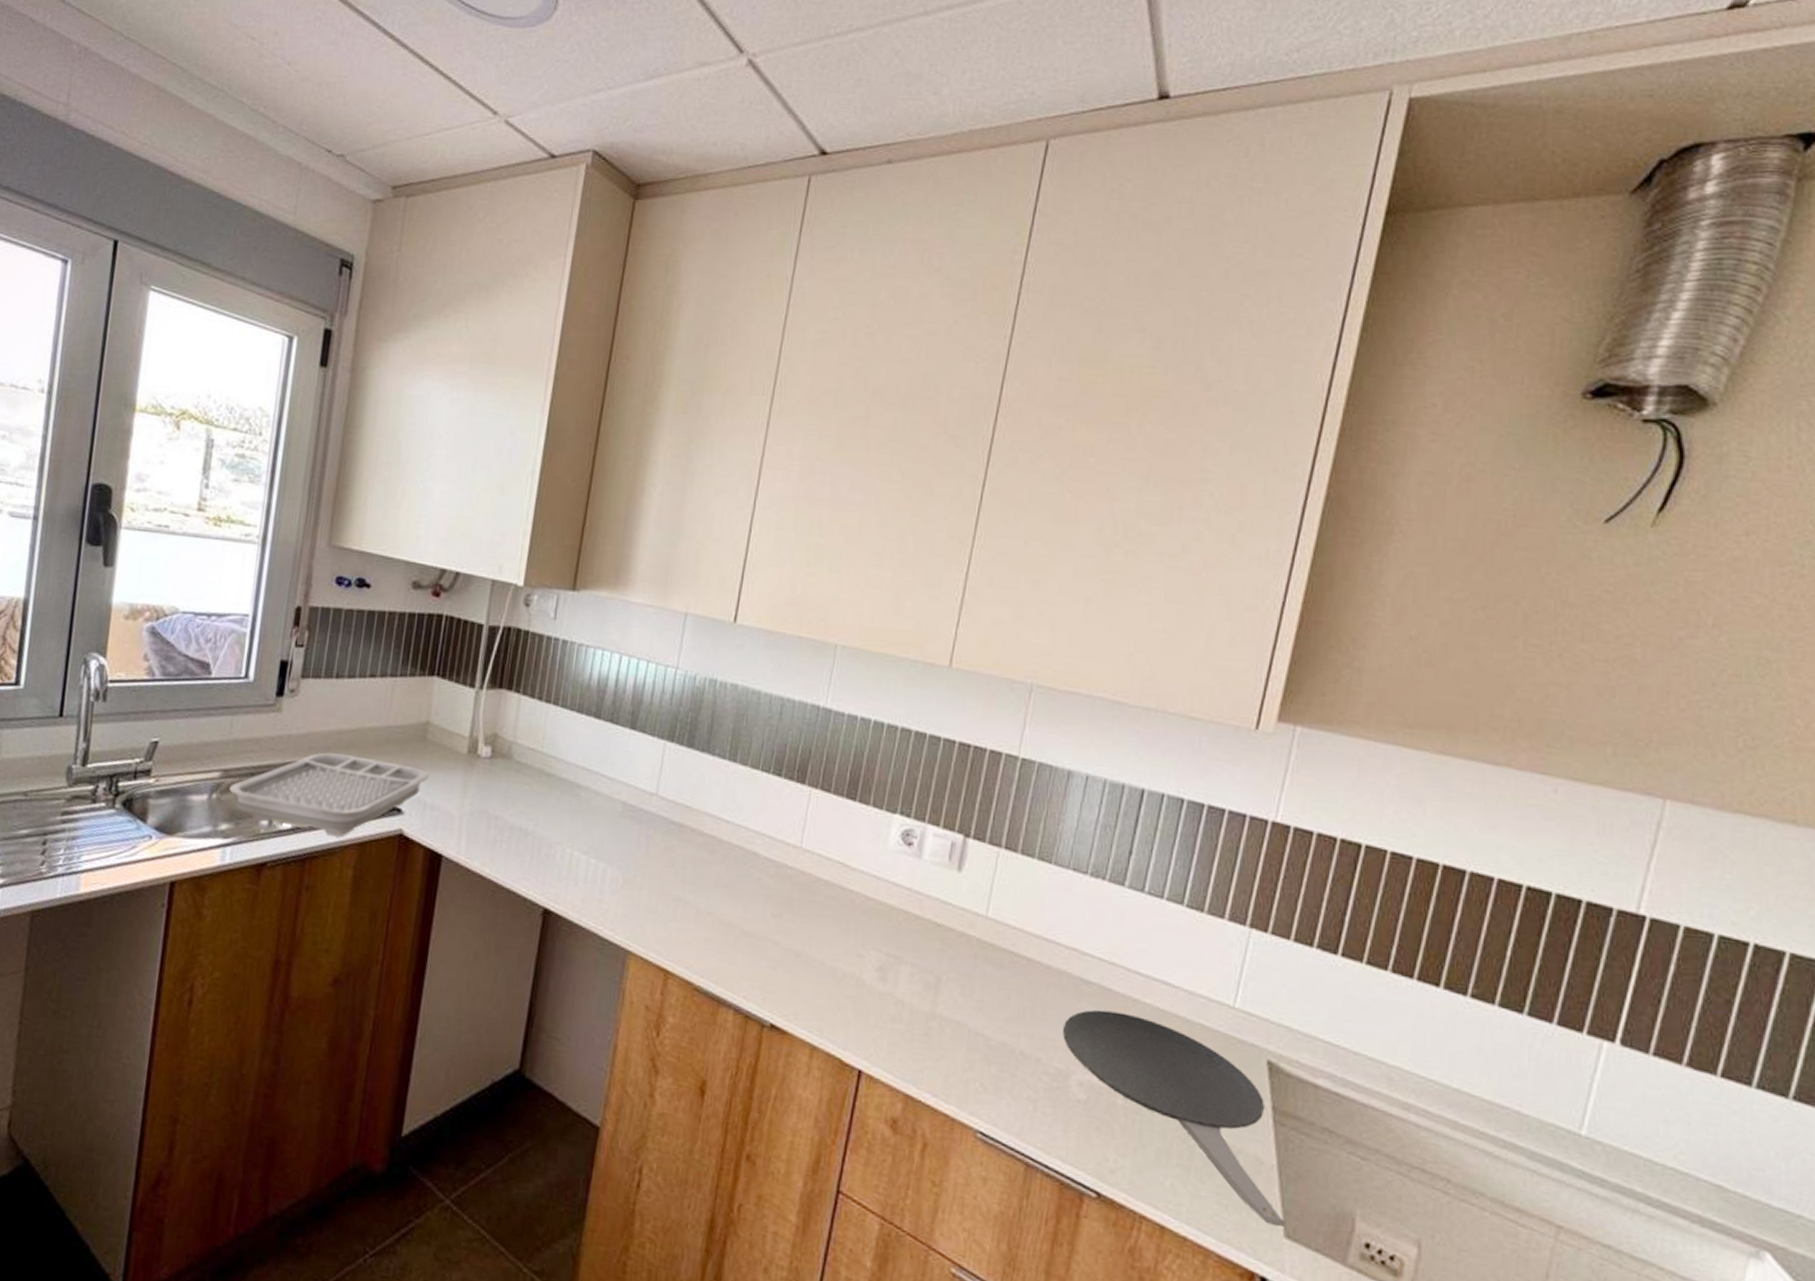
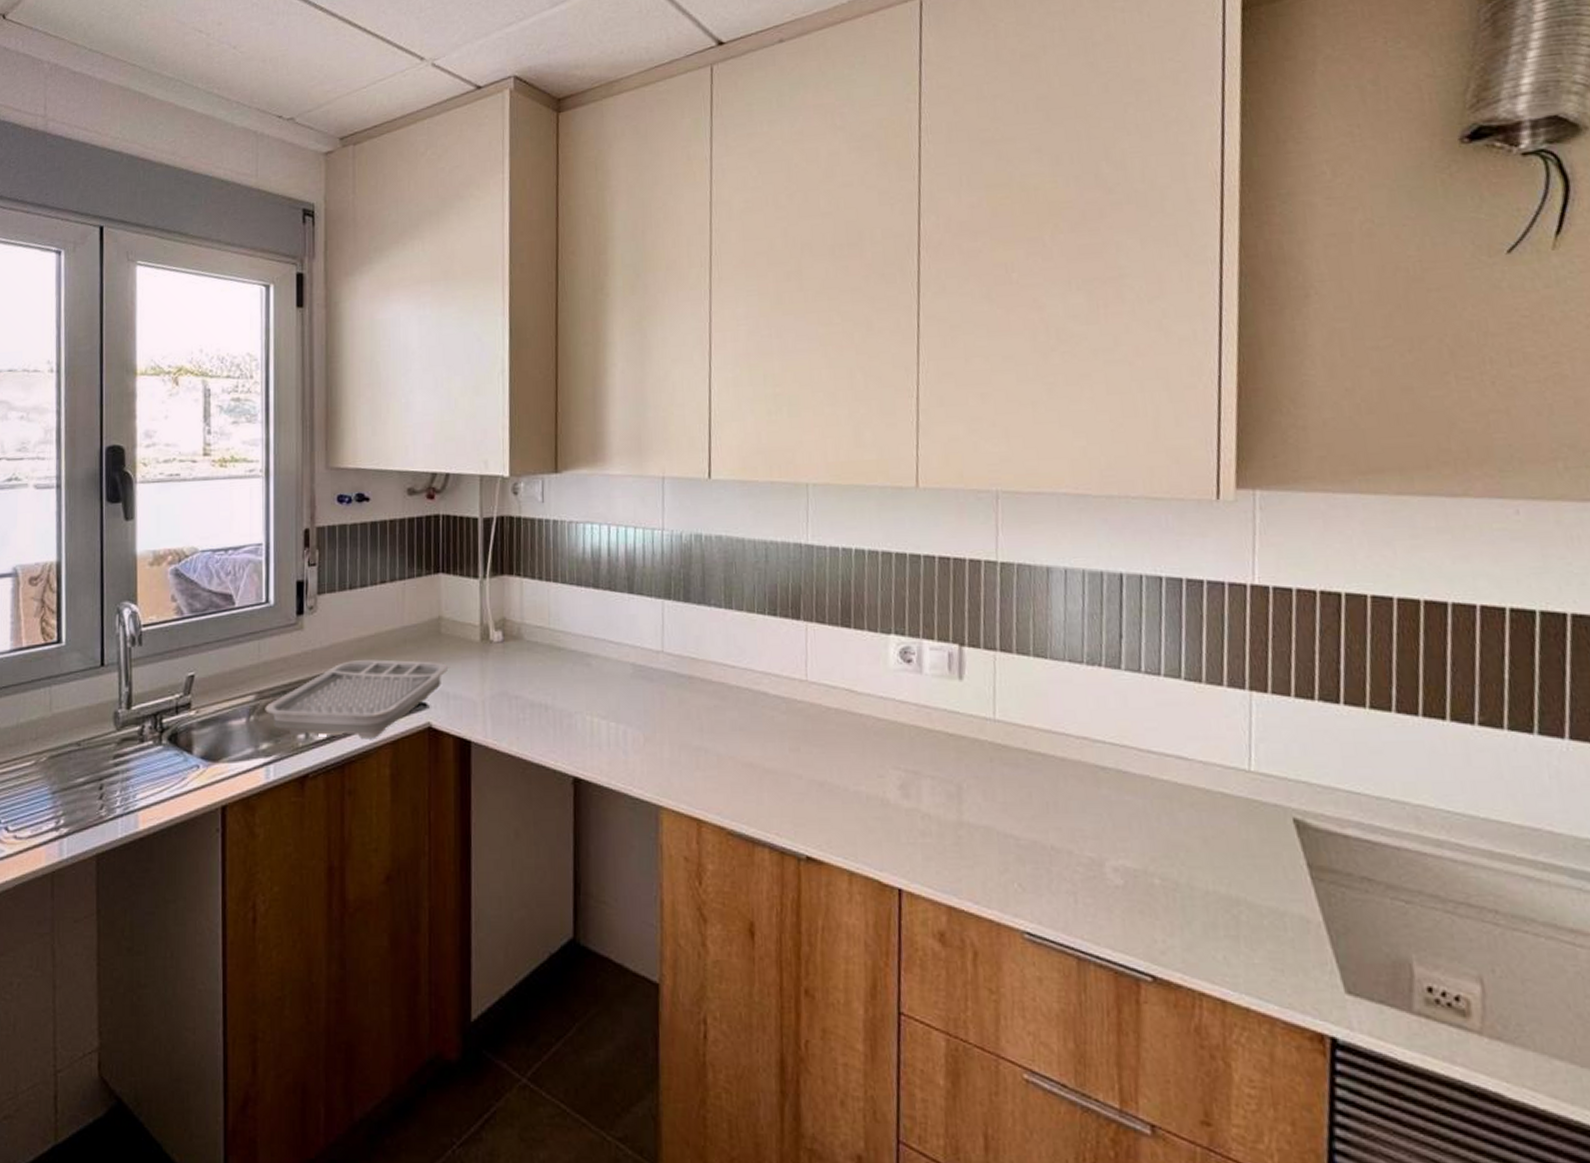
frying pan: present [1062,1009,1286,1227] -> none [1087,793,1345,984]

